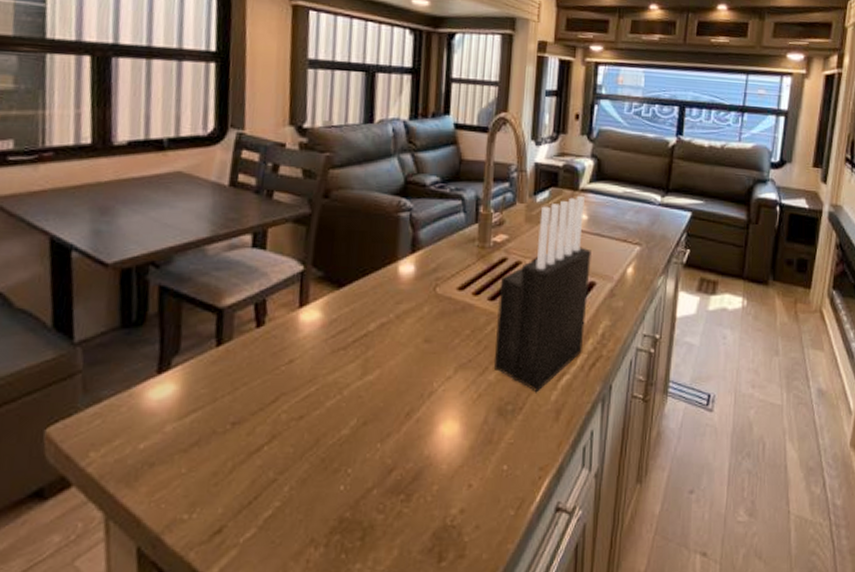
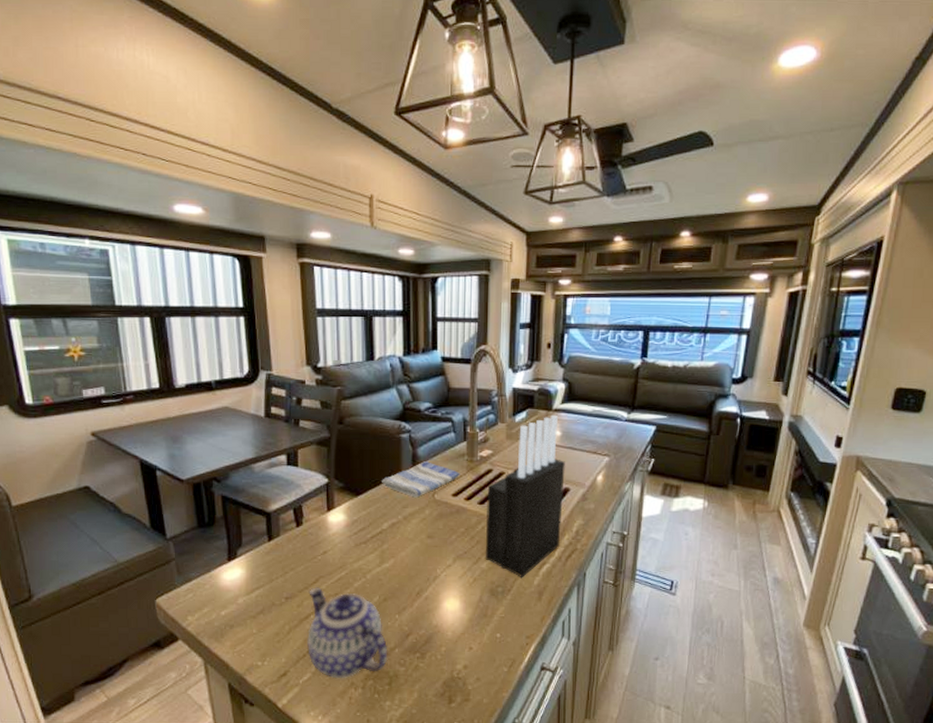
teapot: none [254,408,364,534] -> present [307,587,388,679]
dish towel: none [372,246,469,291] -> present [382,461,460,498]

